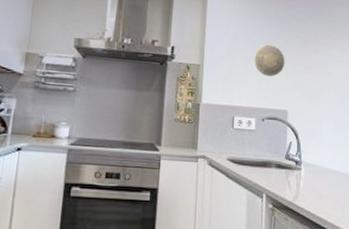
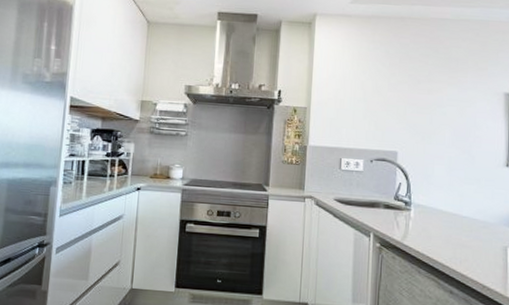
decorative plate: present [253,44,285,77] -> none [362,85,396,118]

